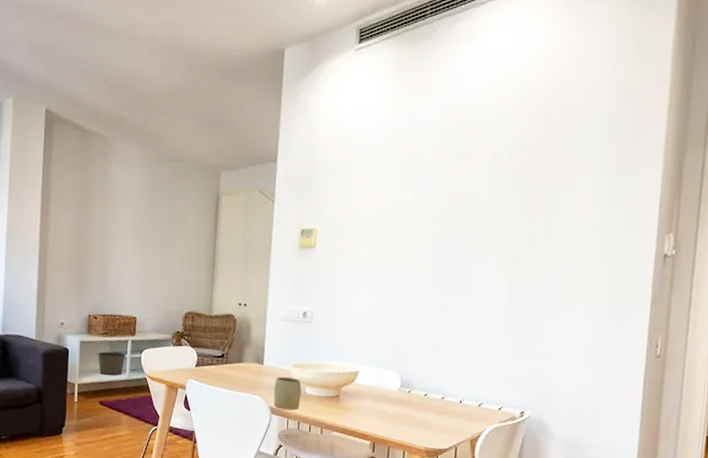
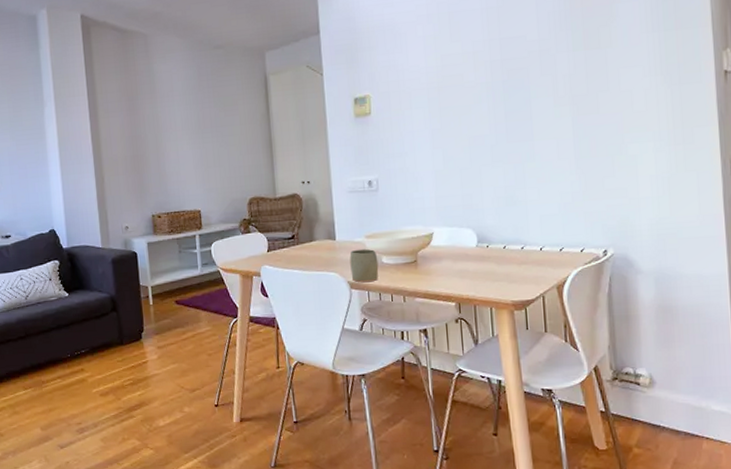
basket: present [98,352,126,375] -> none [167,248,196,273]

